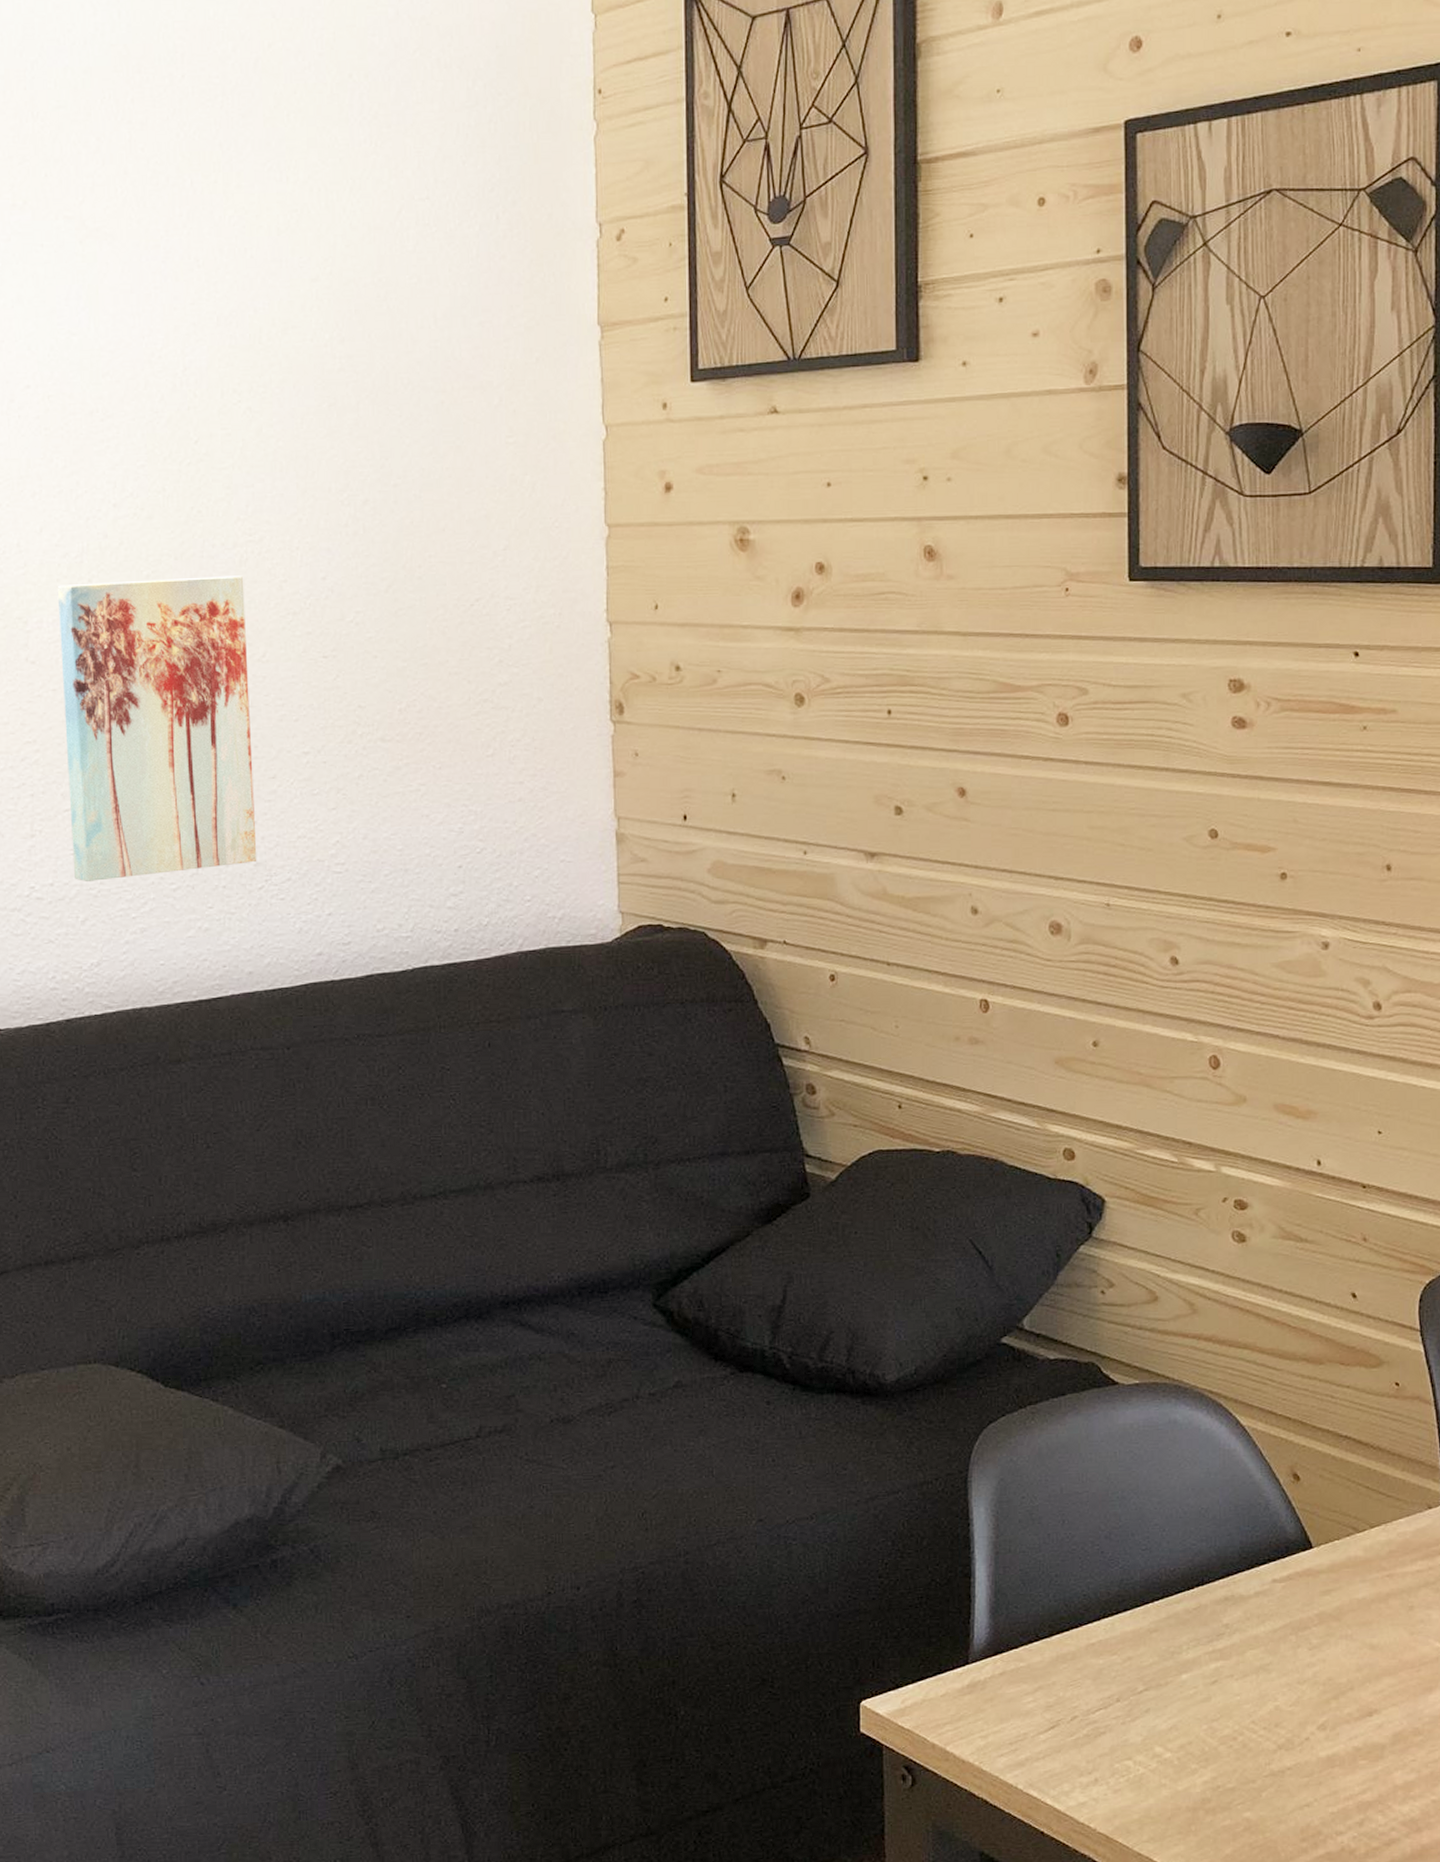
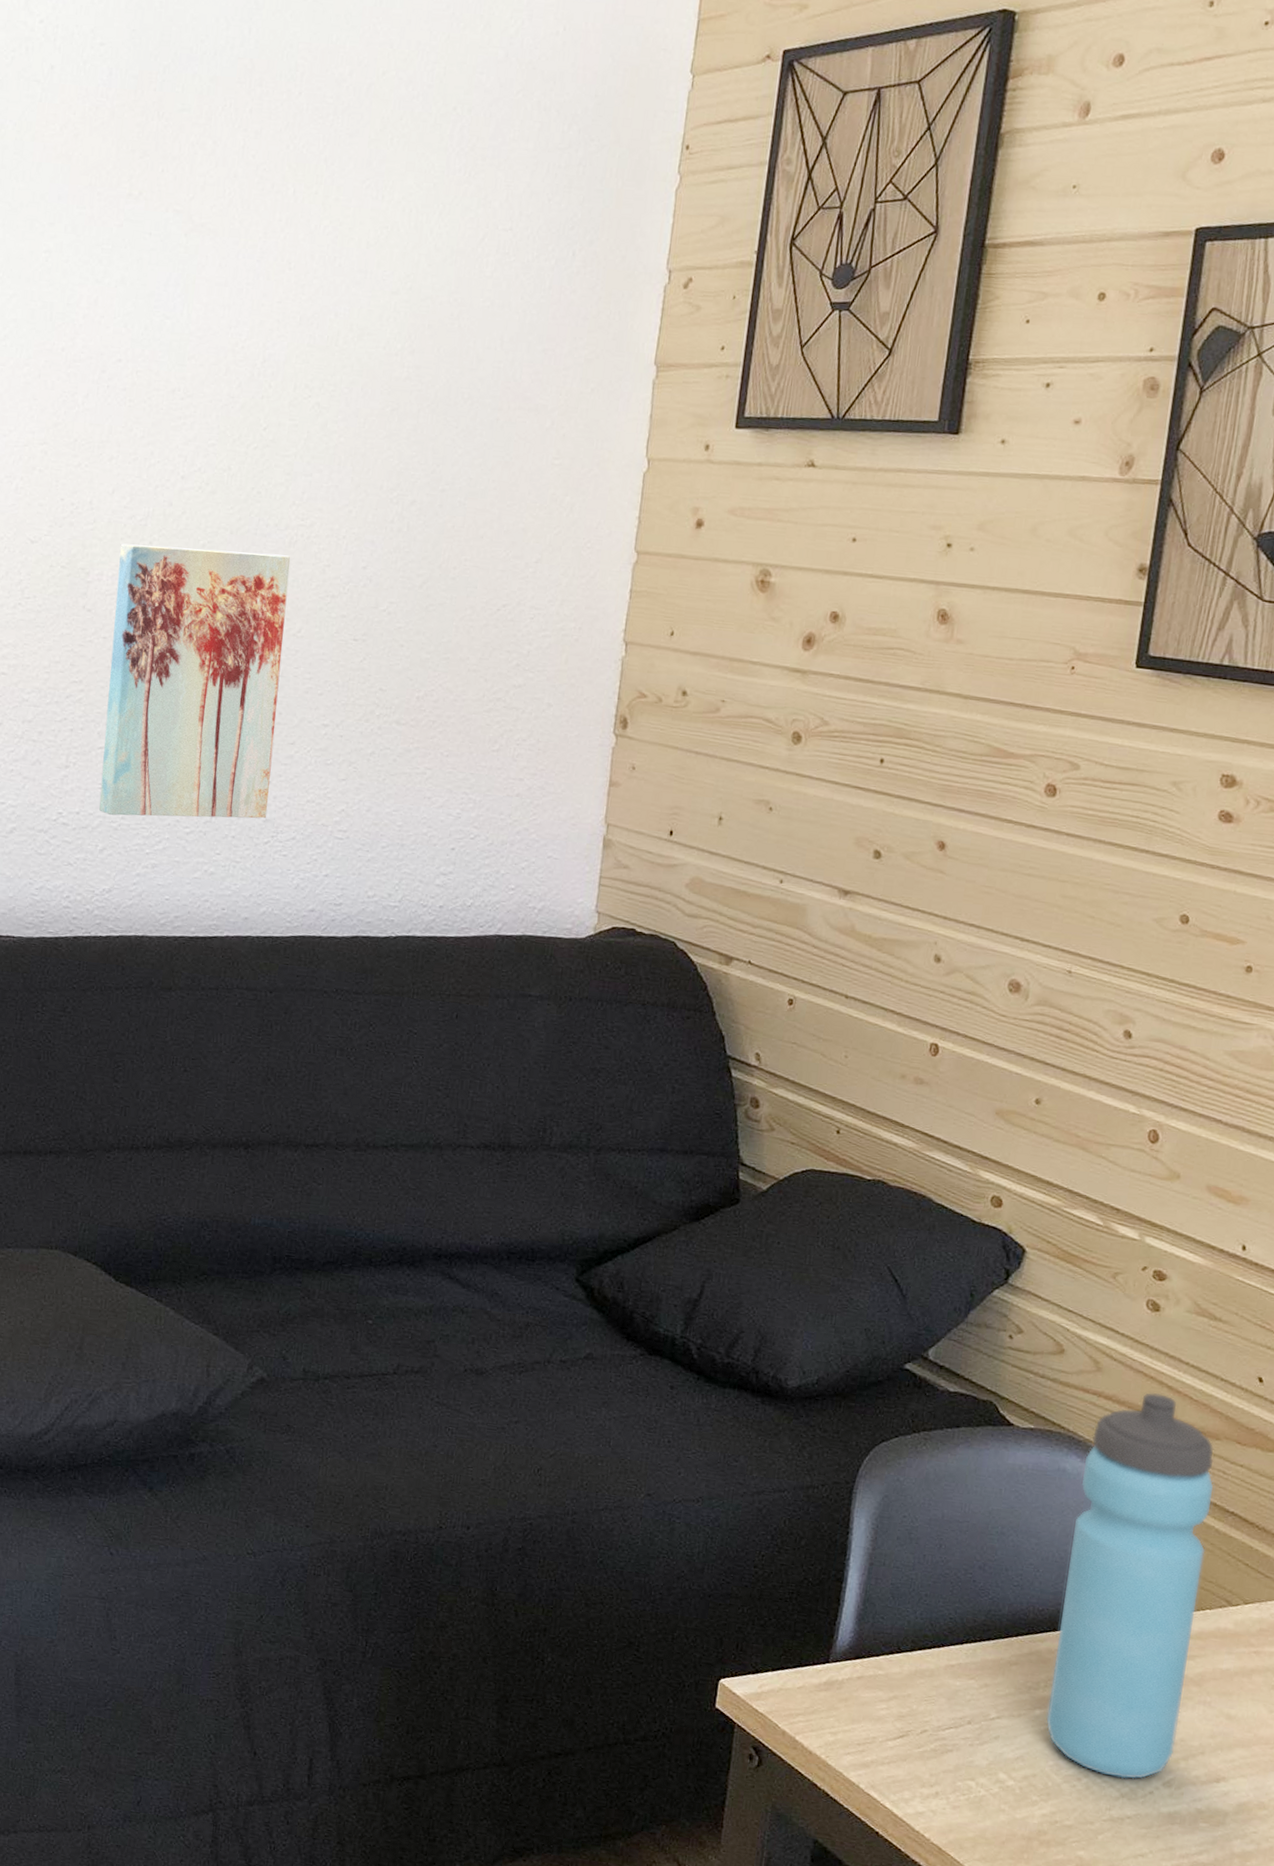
water bottle: none [1193,1326,1324,1730] -> present [1046,1393,1214,1779]

